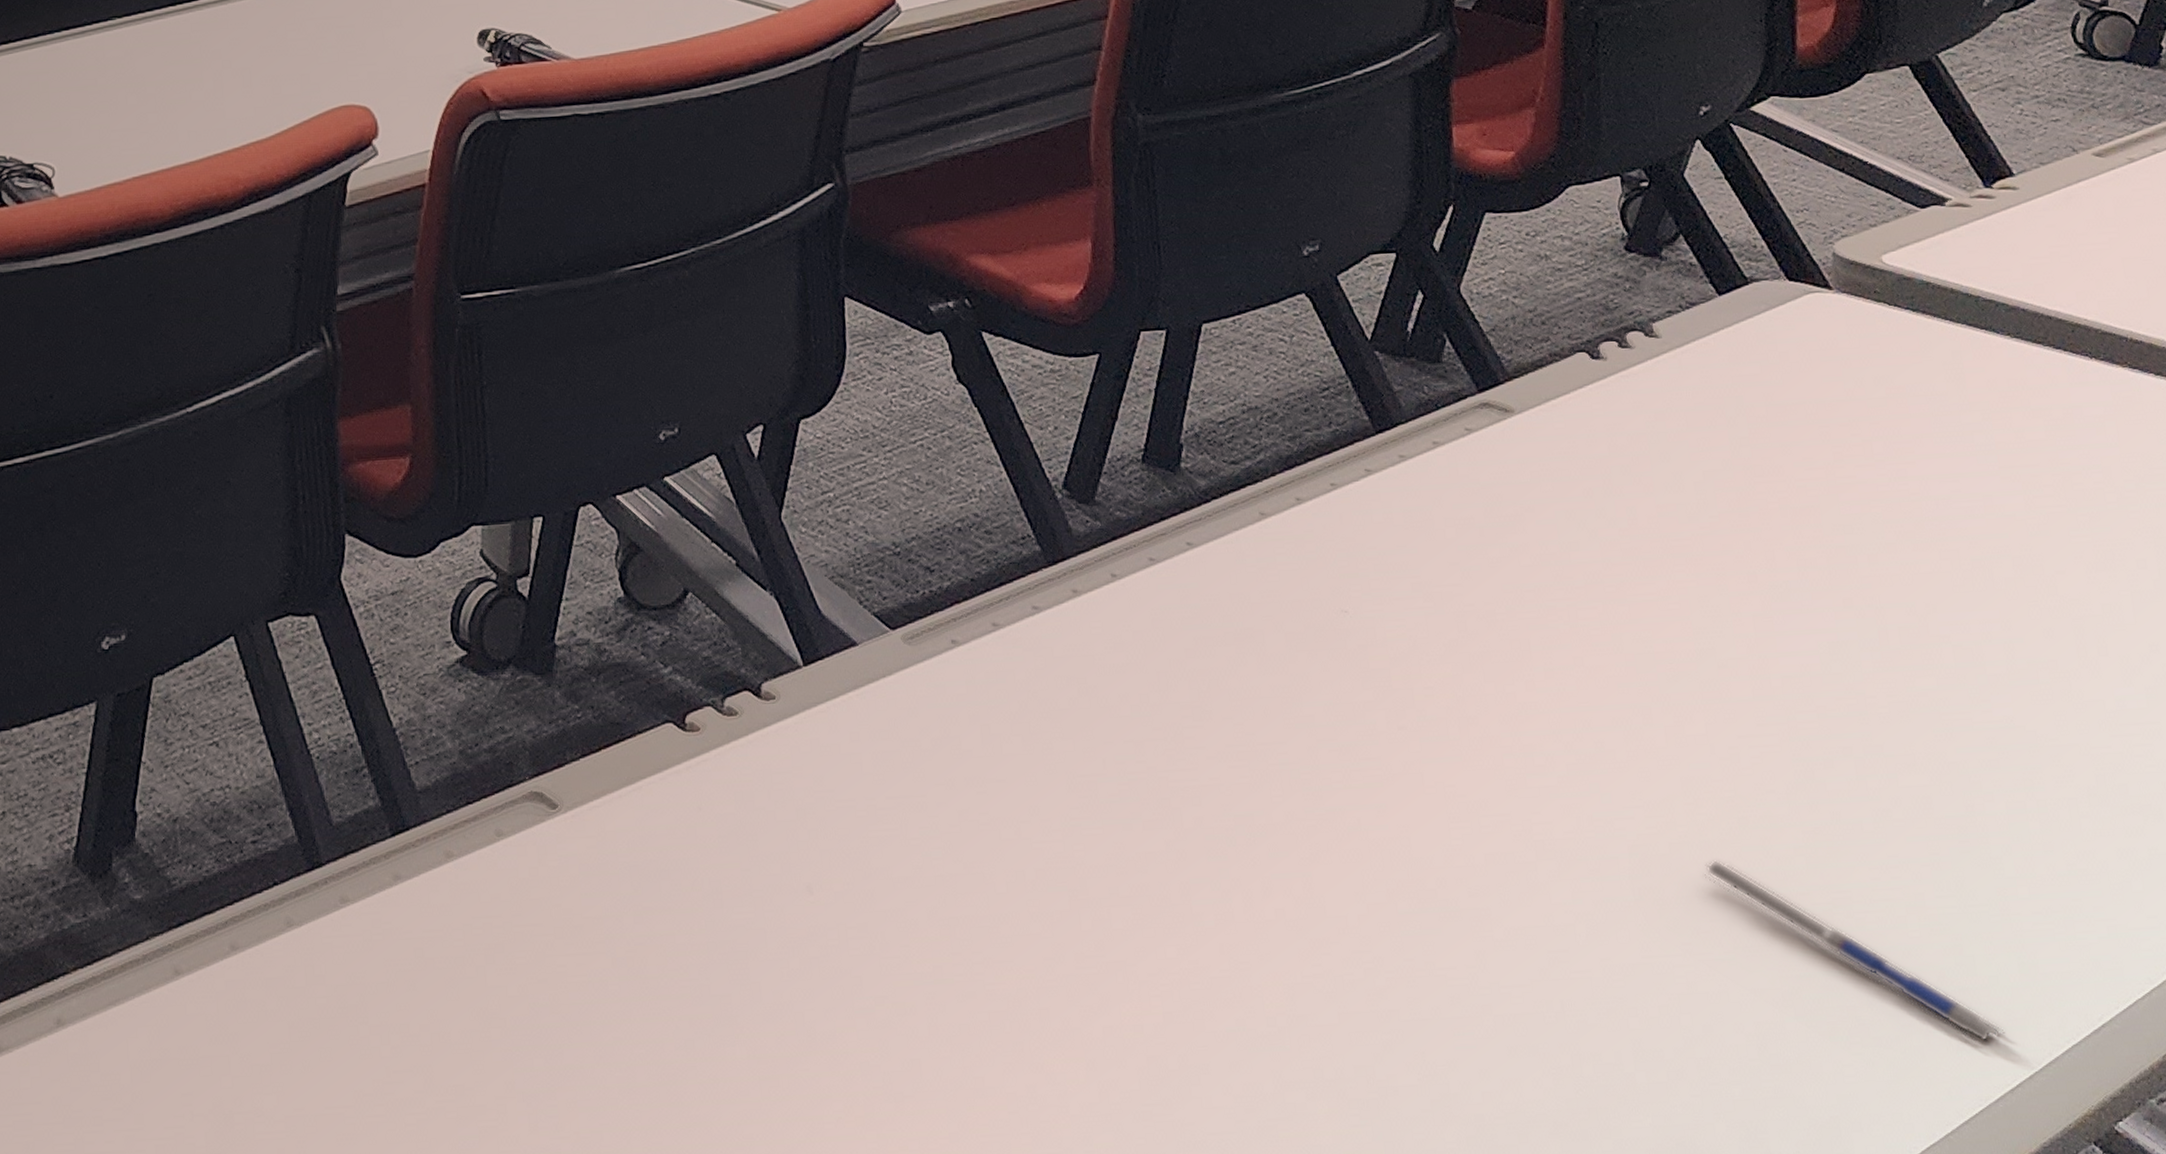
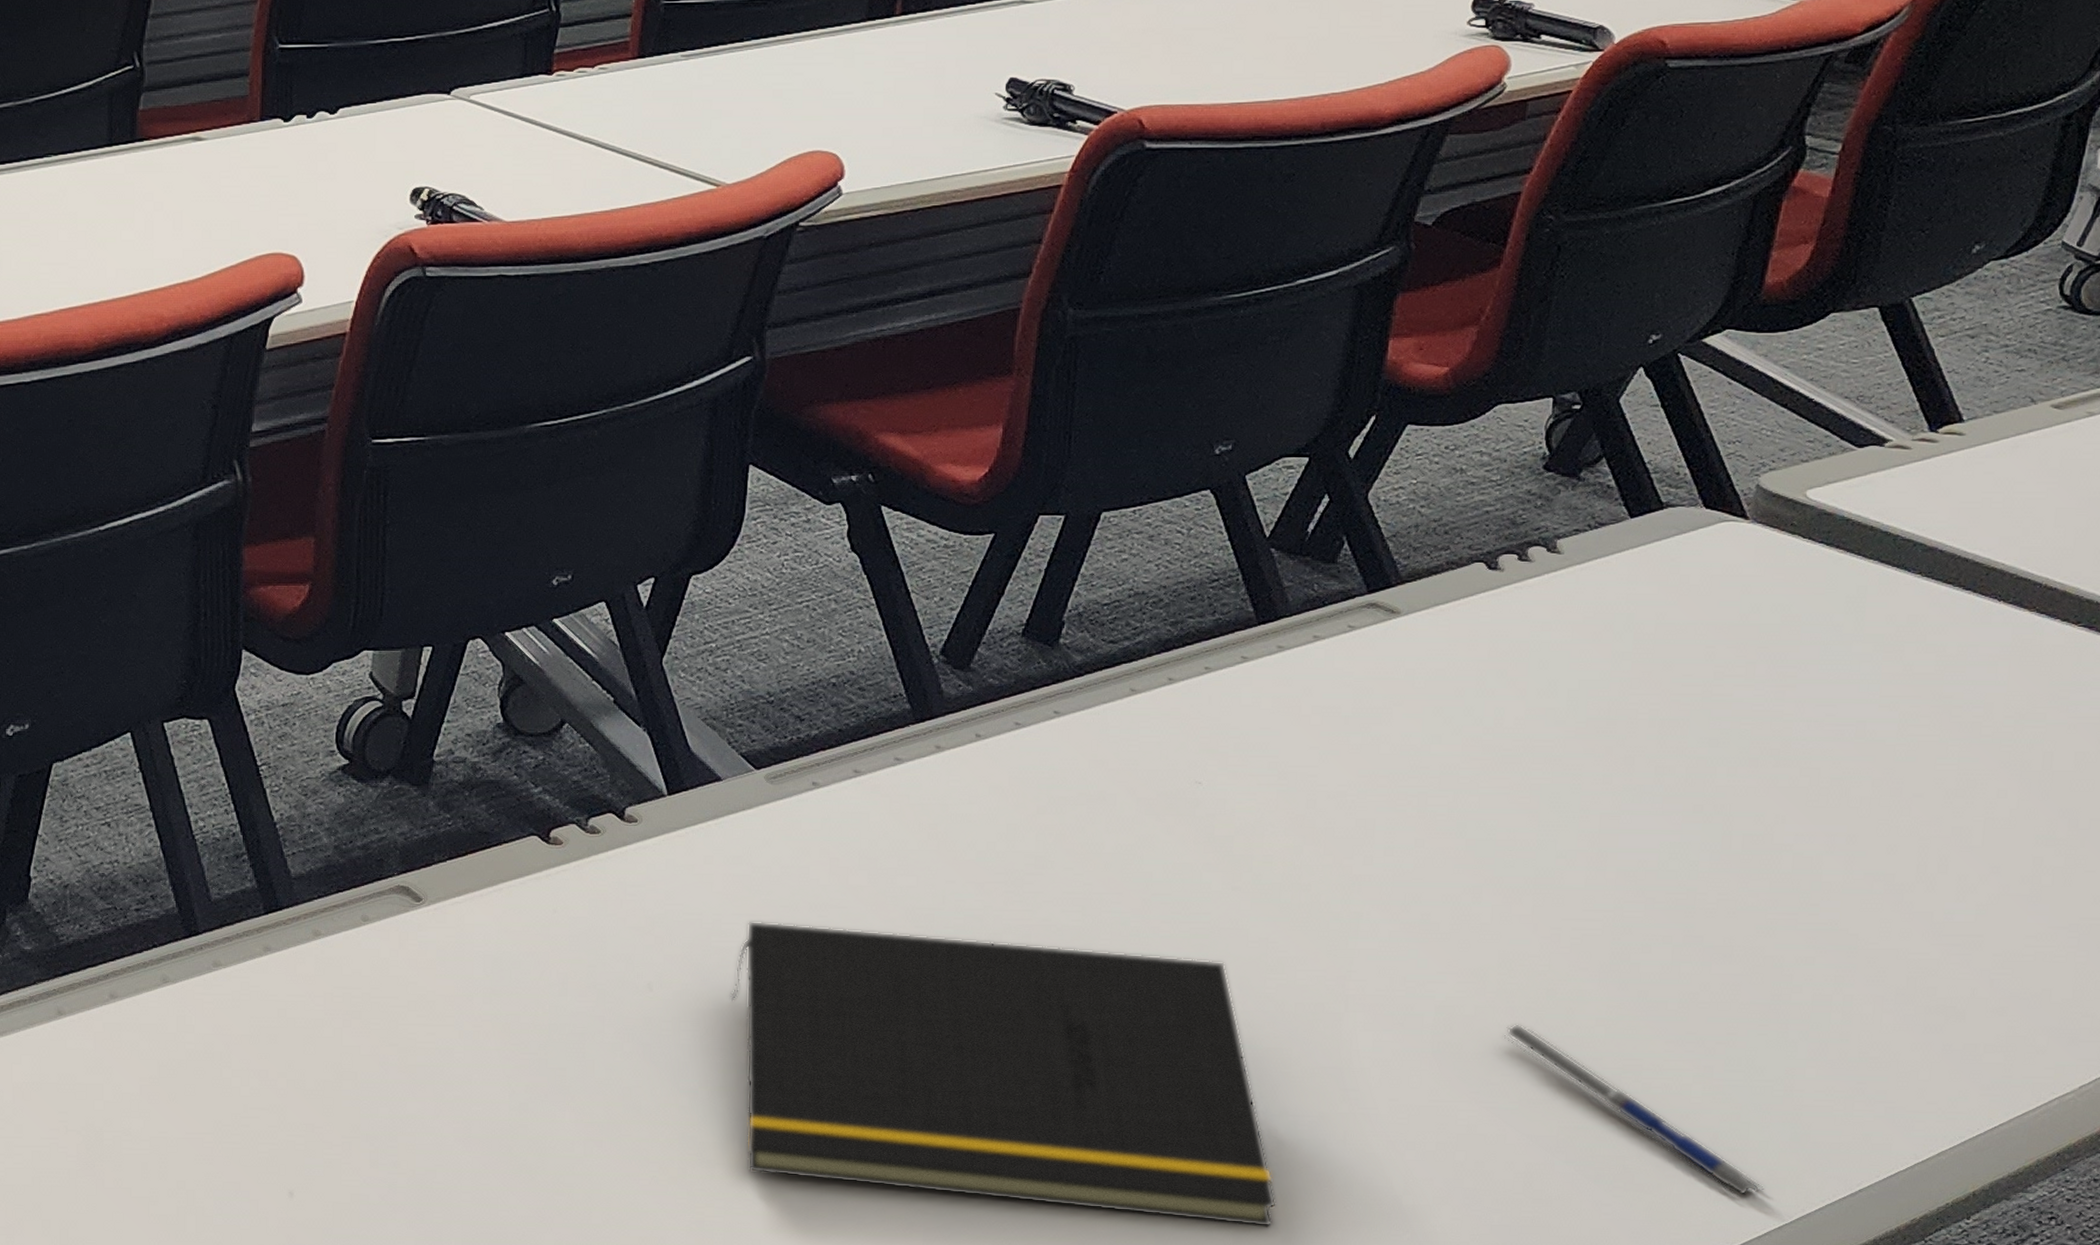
notepad: none [895,803,1505,1124] -> present [729,921,1277,1227]

